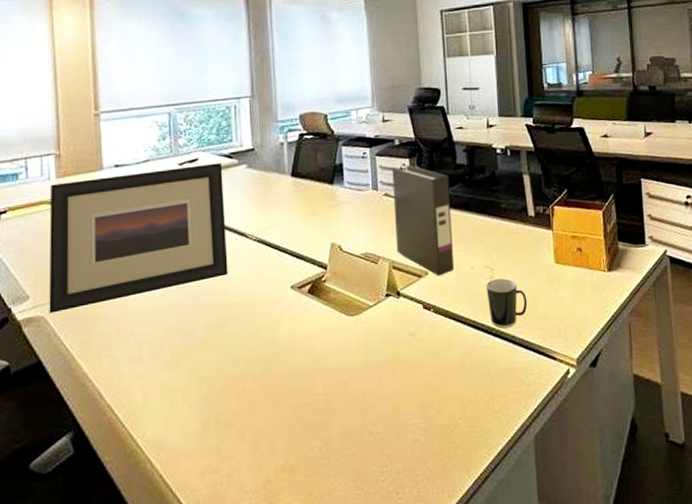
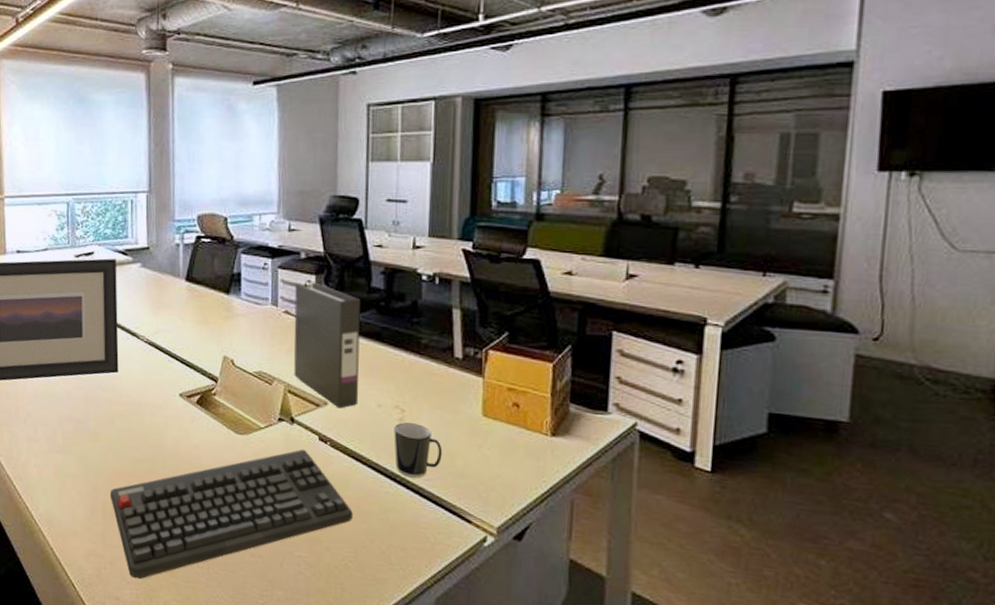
computer keyboard: none [223,319,459,487] -> present [109,449,353,580]

